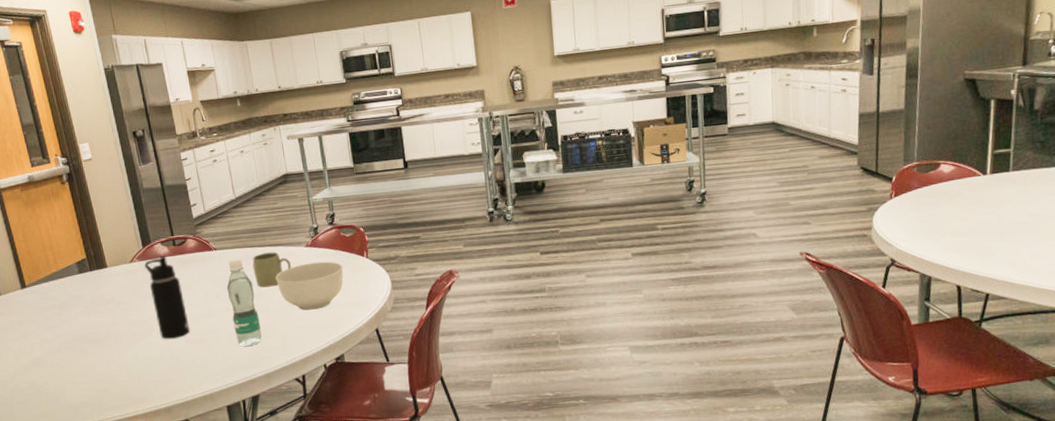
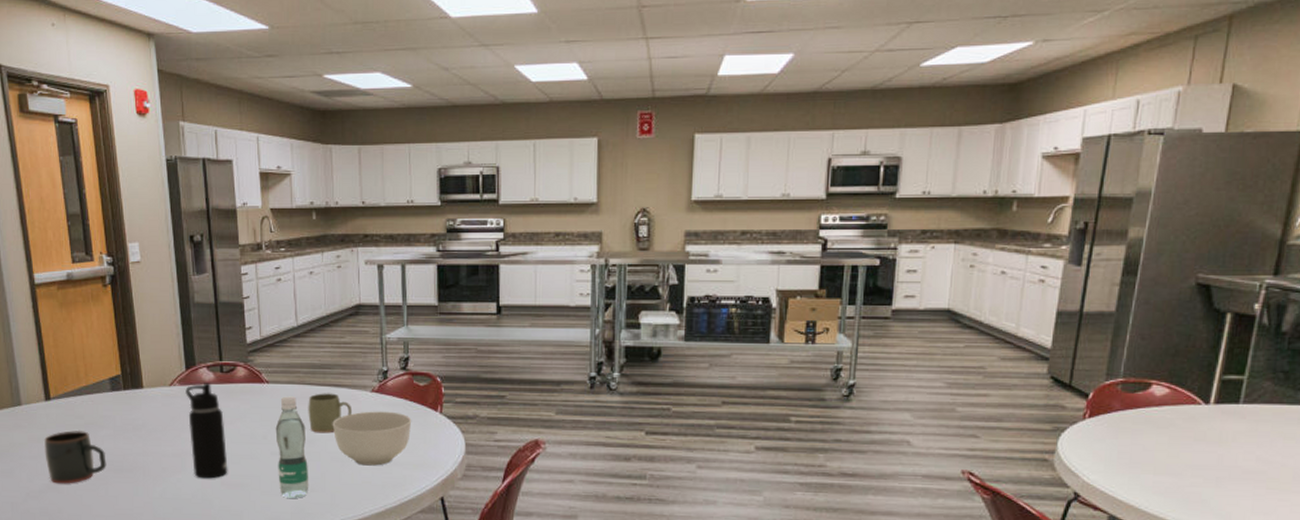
mug: none [24,310,83,360] -> present [44,430,107,484]

